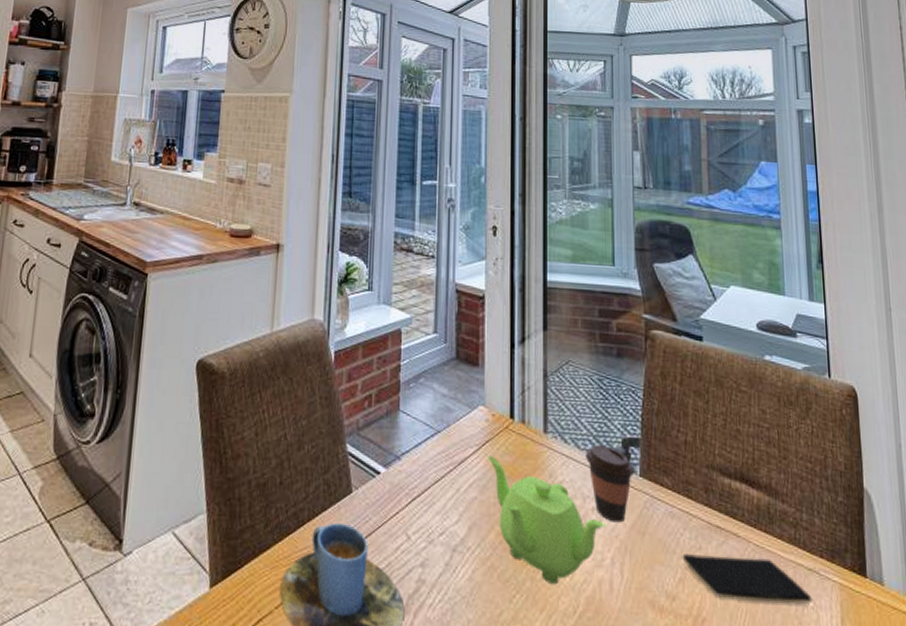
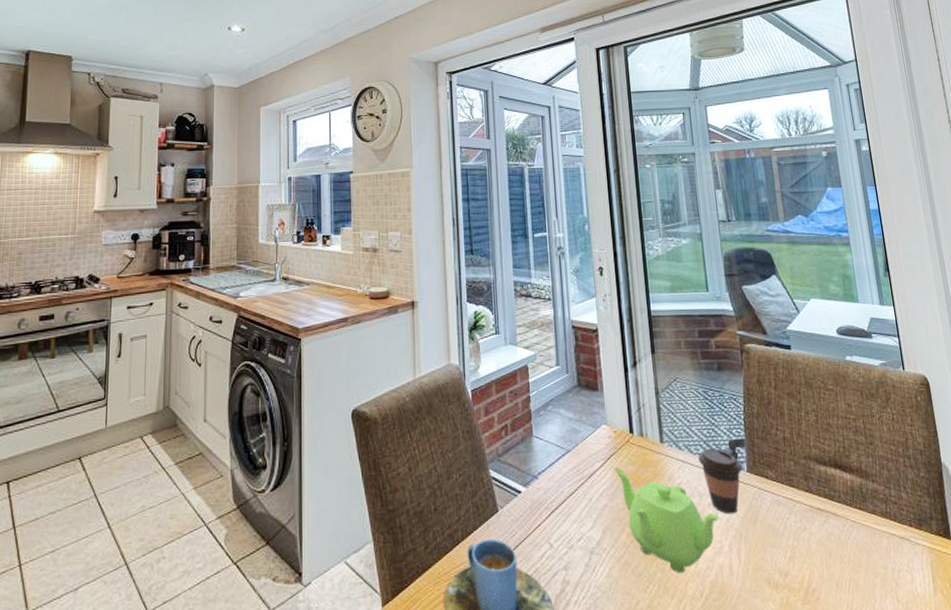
smartphone: present [682,554,812,604] -> none [790,532,906,572]

